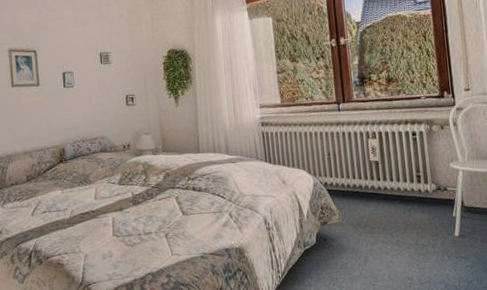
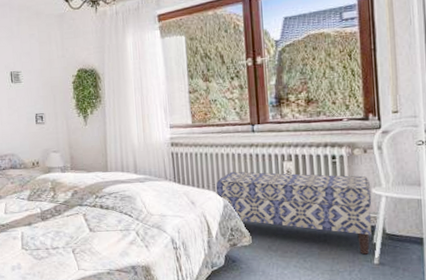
bench: none [305,149,451,228] -> present [215,171,372,255]

